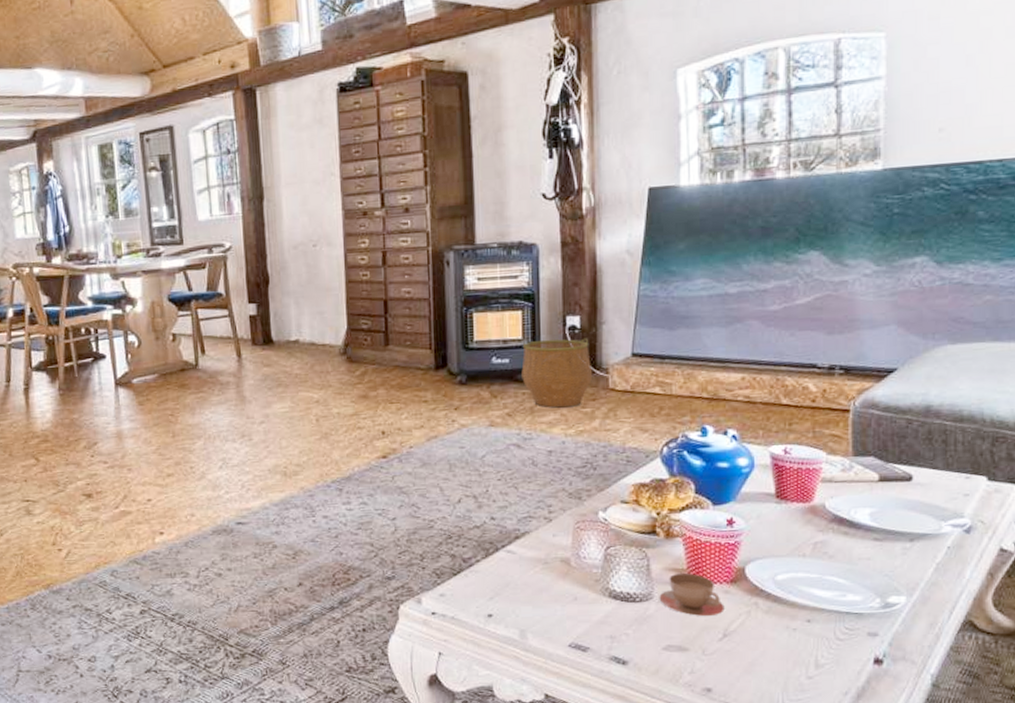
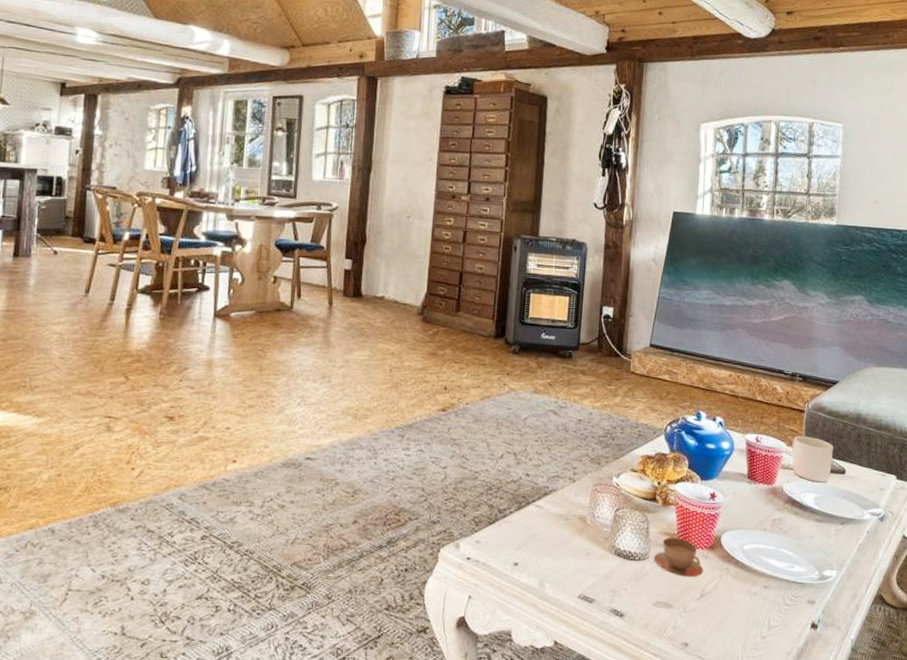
basket: present [521,338,593,408] -> none [563,324,619,384]
mug: none [835,440,894,495] -> present [792,435,834,483]

